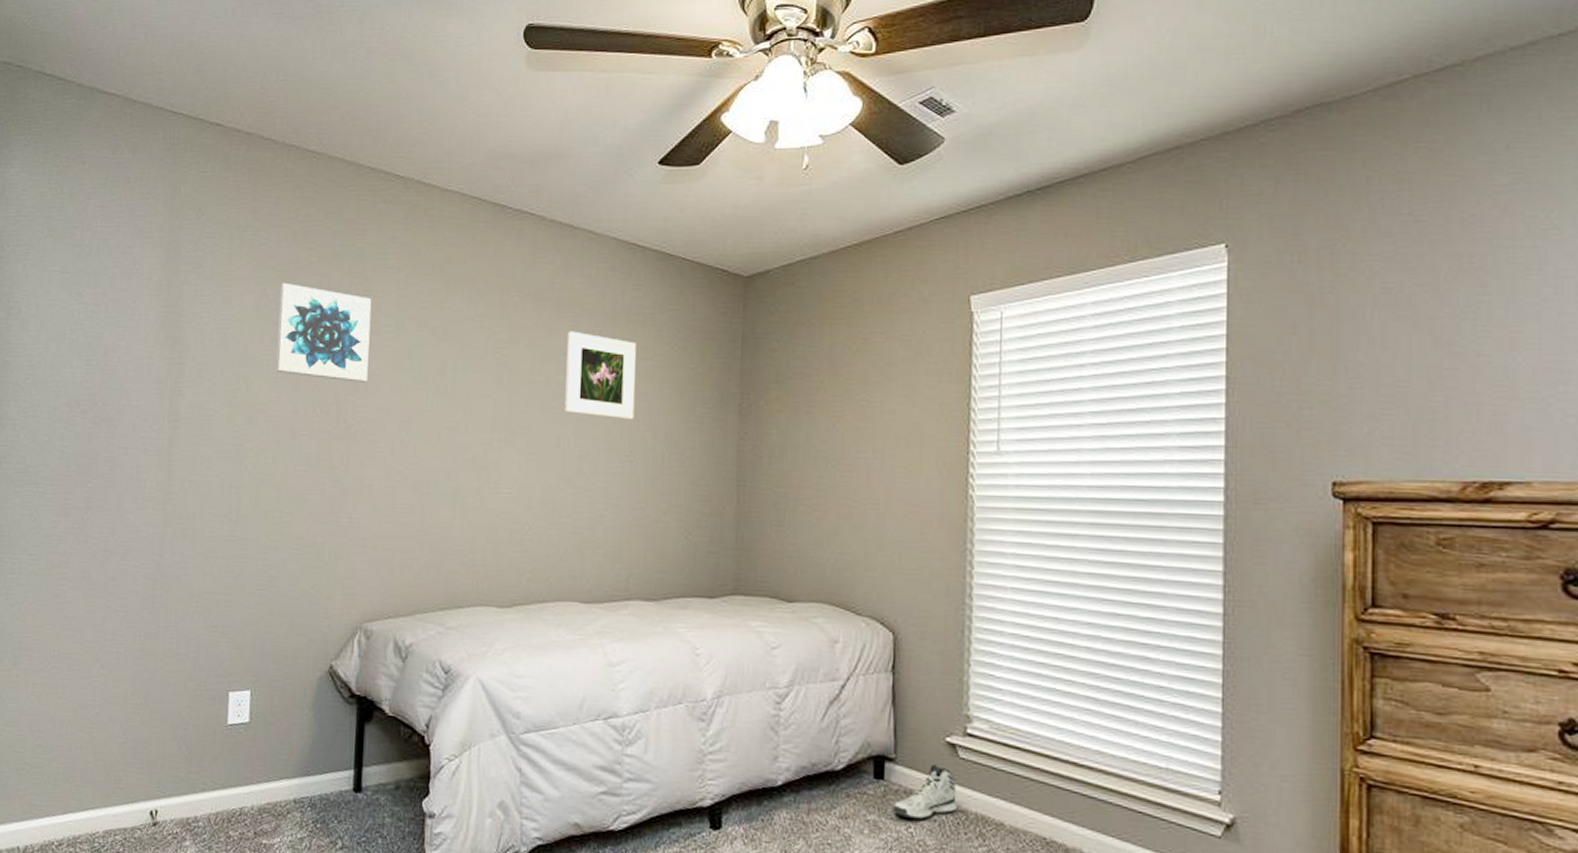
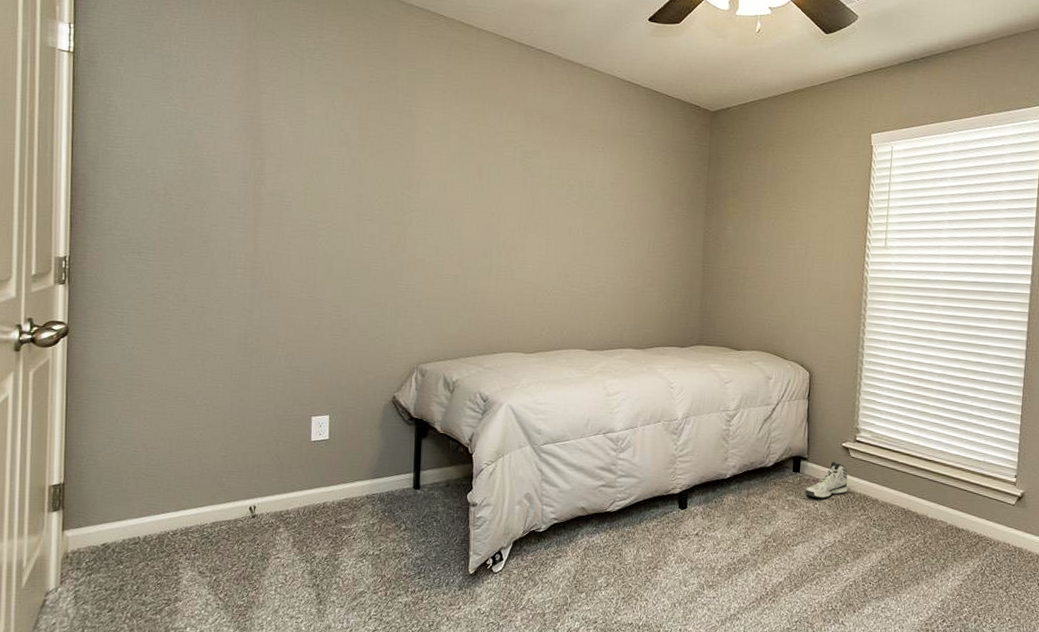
wall art: present [276,282,372,383] -> none [343,97,422,180]
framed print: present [564,331,636,420] -> none [575,146,630,216]

